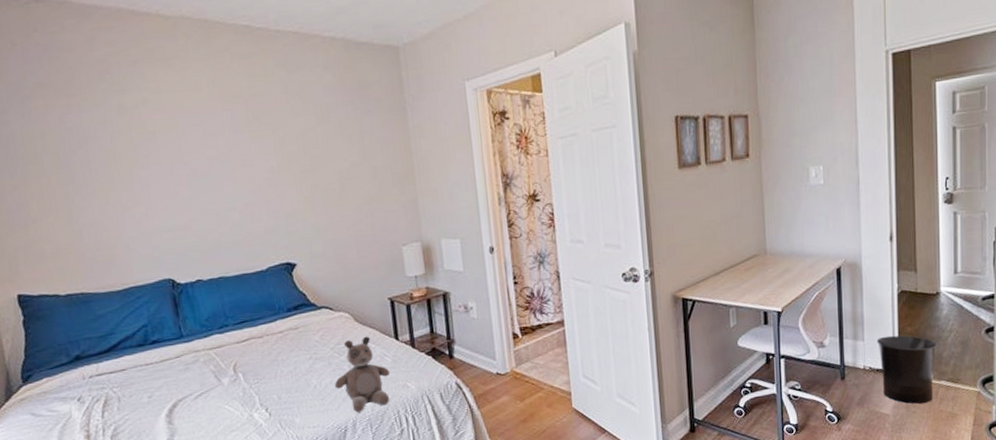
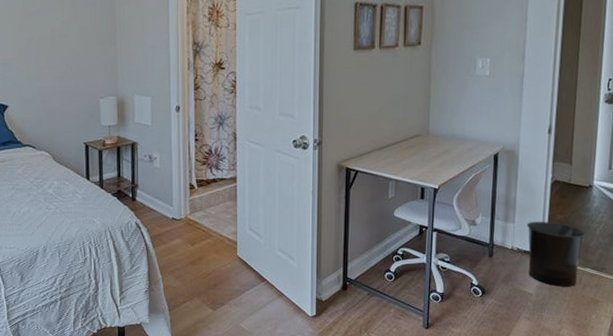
stuffed animal: present [334,336,391,413] -> none [31,174,80,240]

